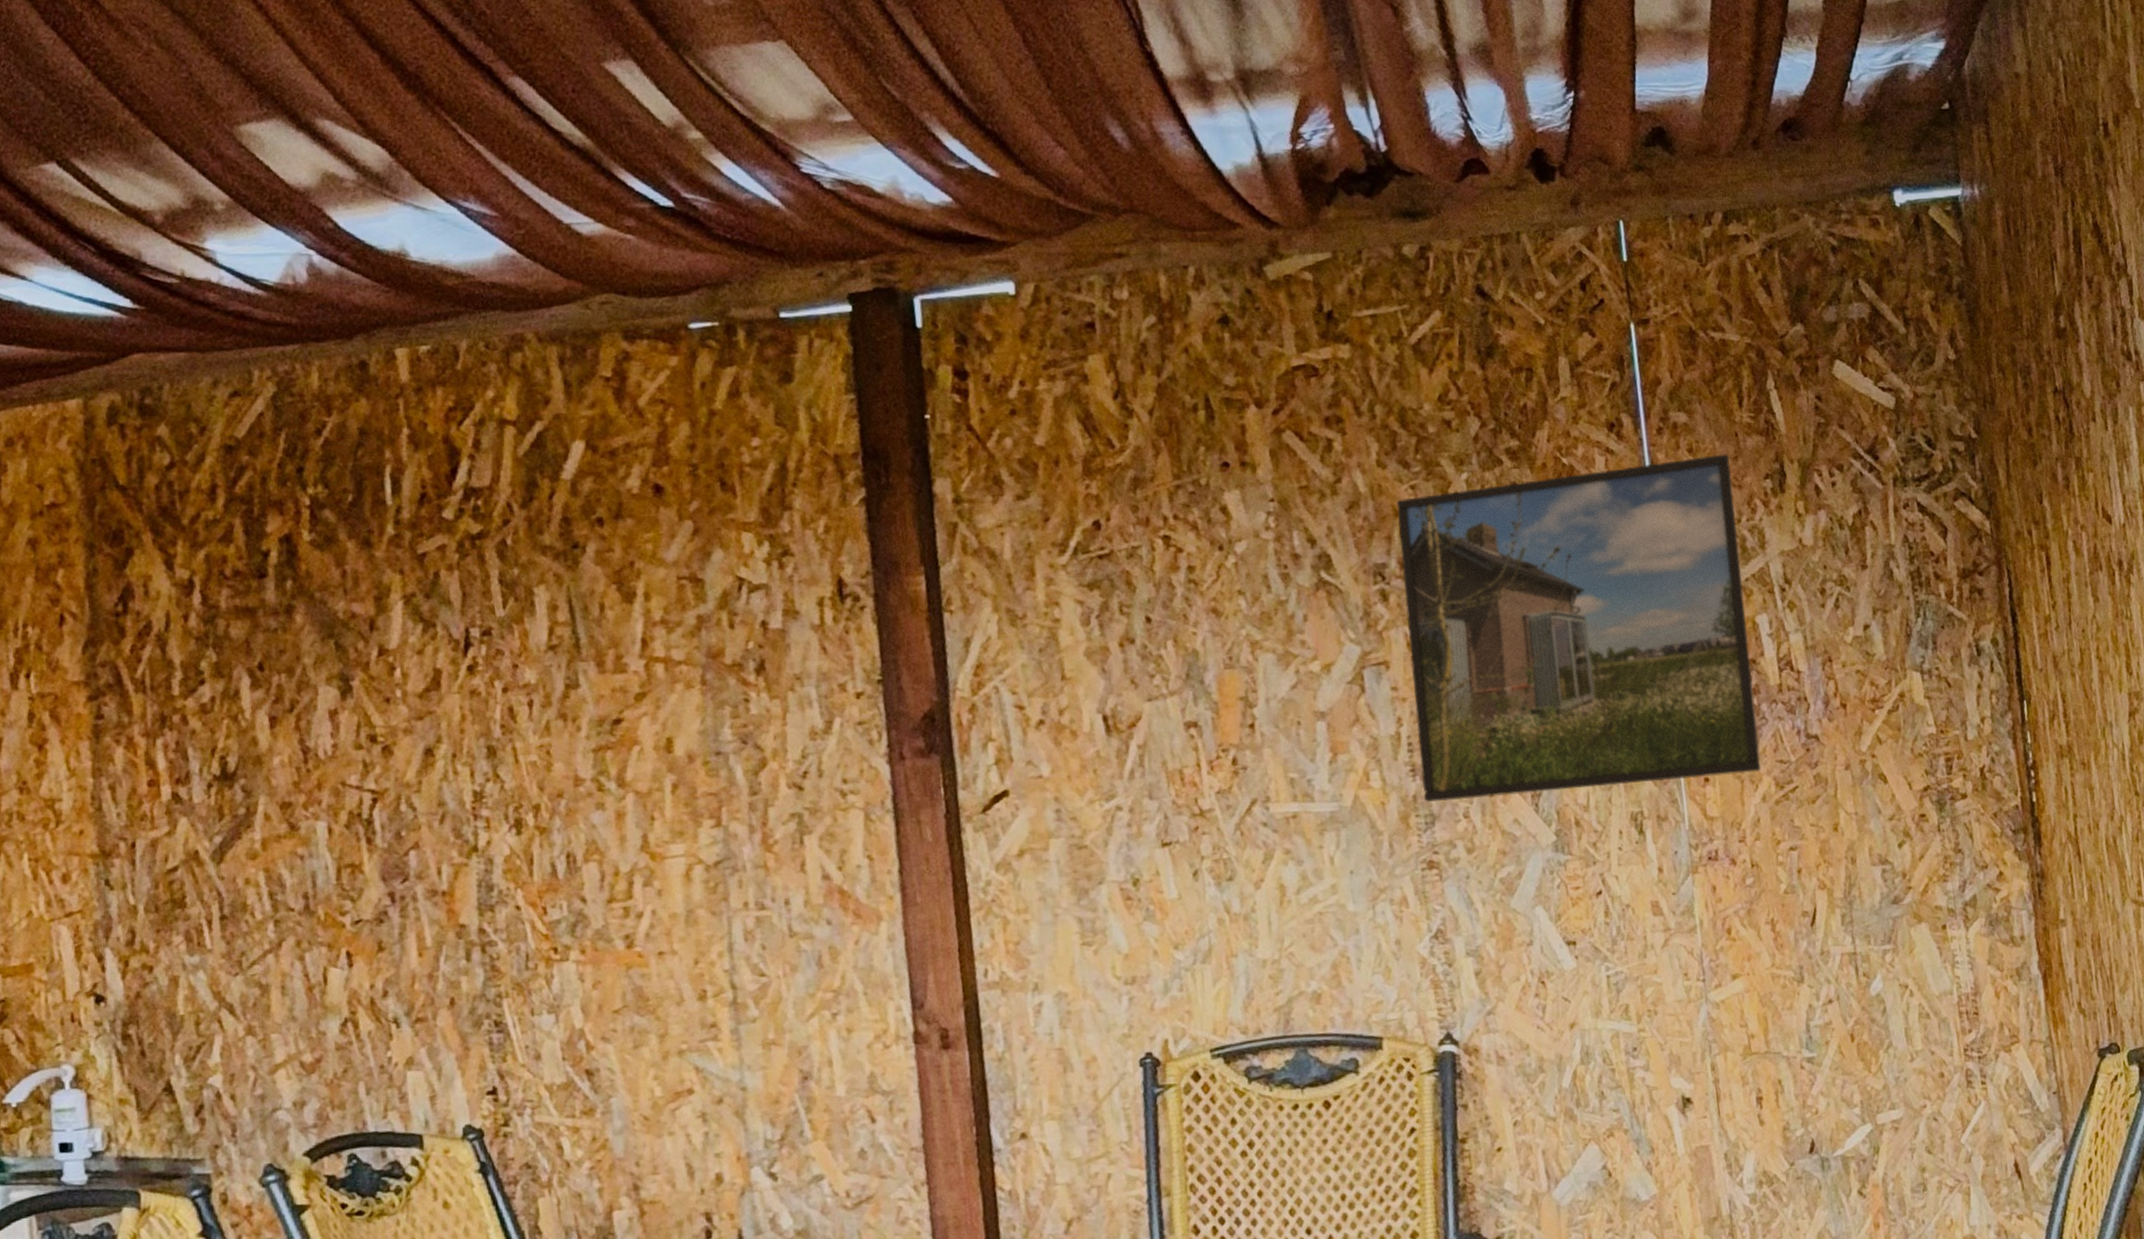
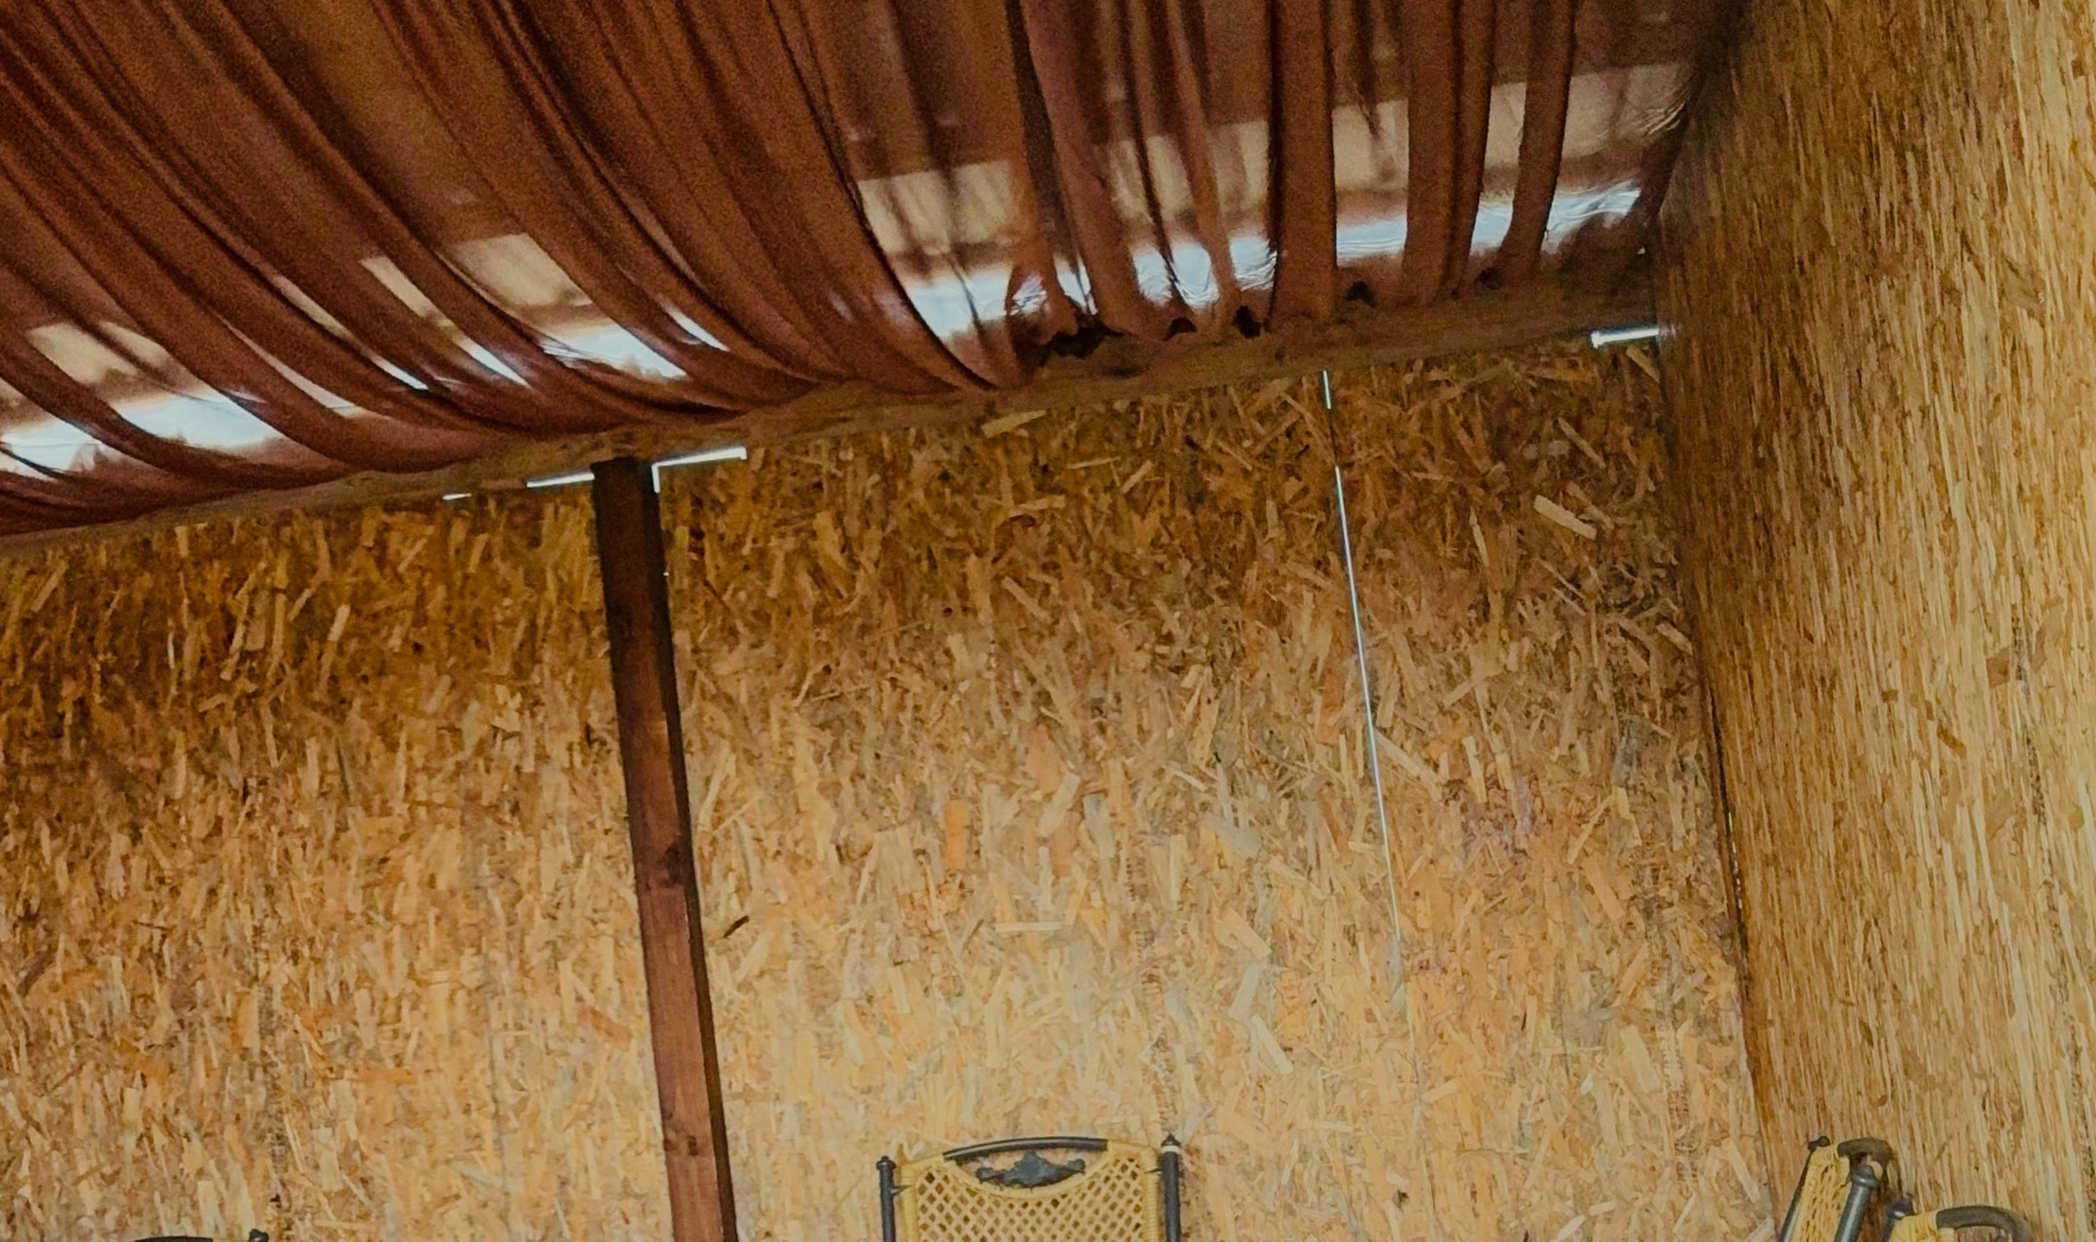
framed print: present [1396,454,1762,802] -> none [1112,587,1471,920]

